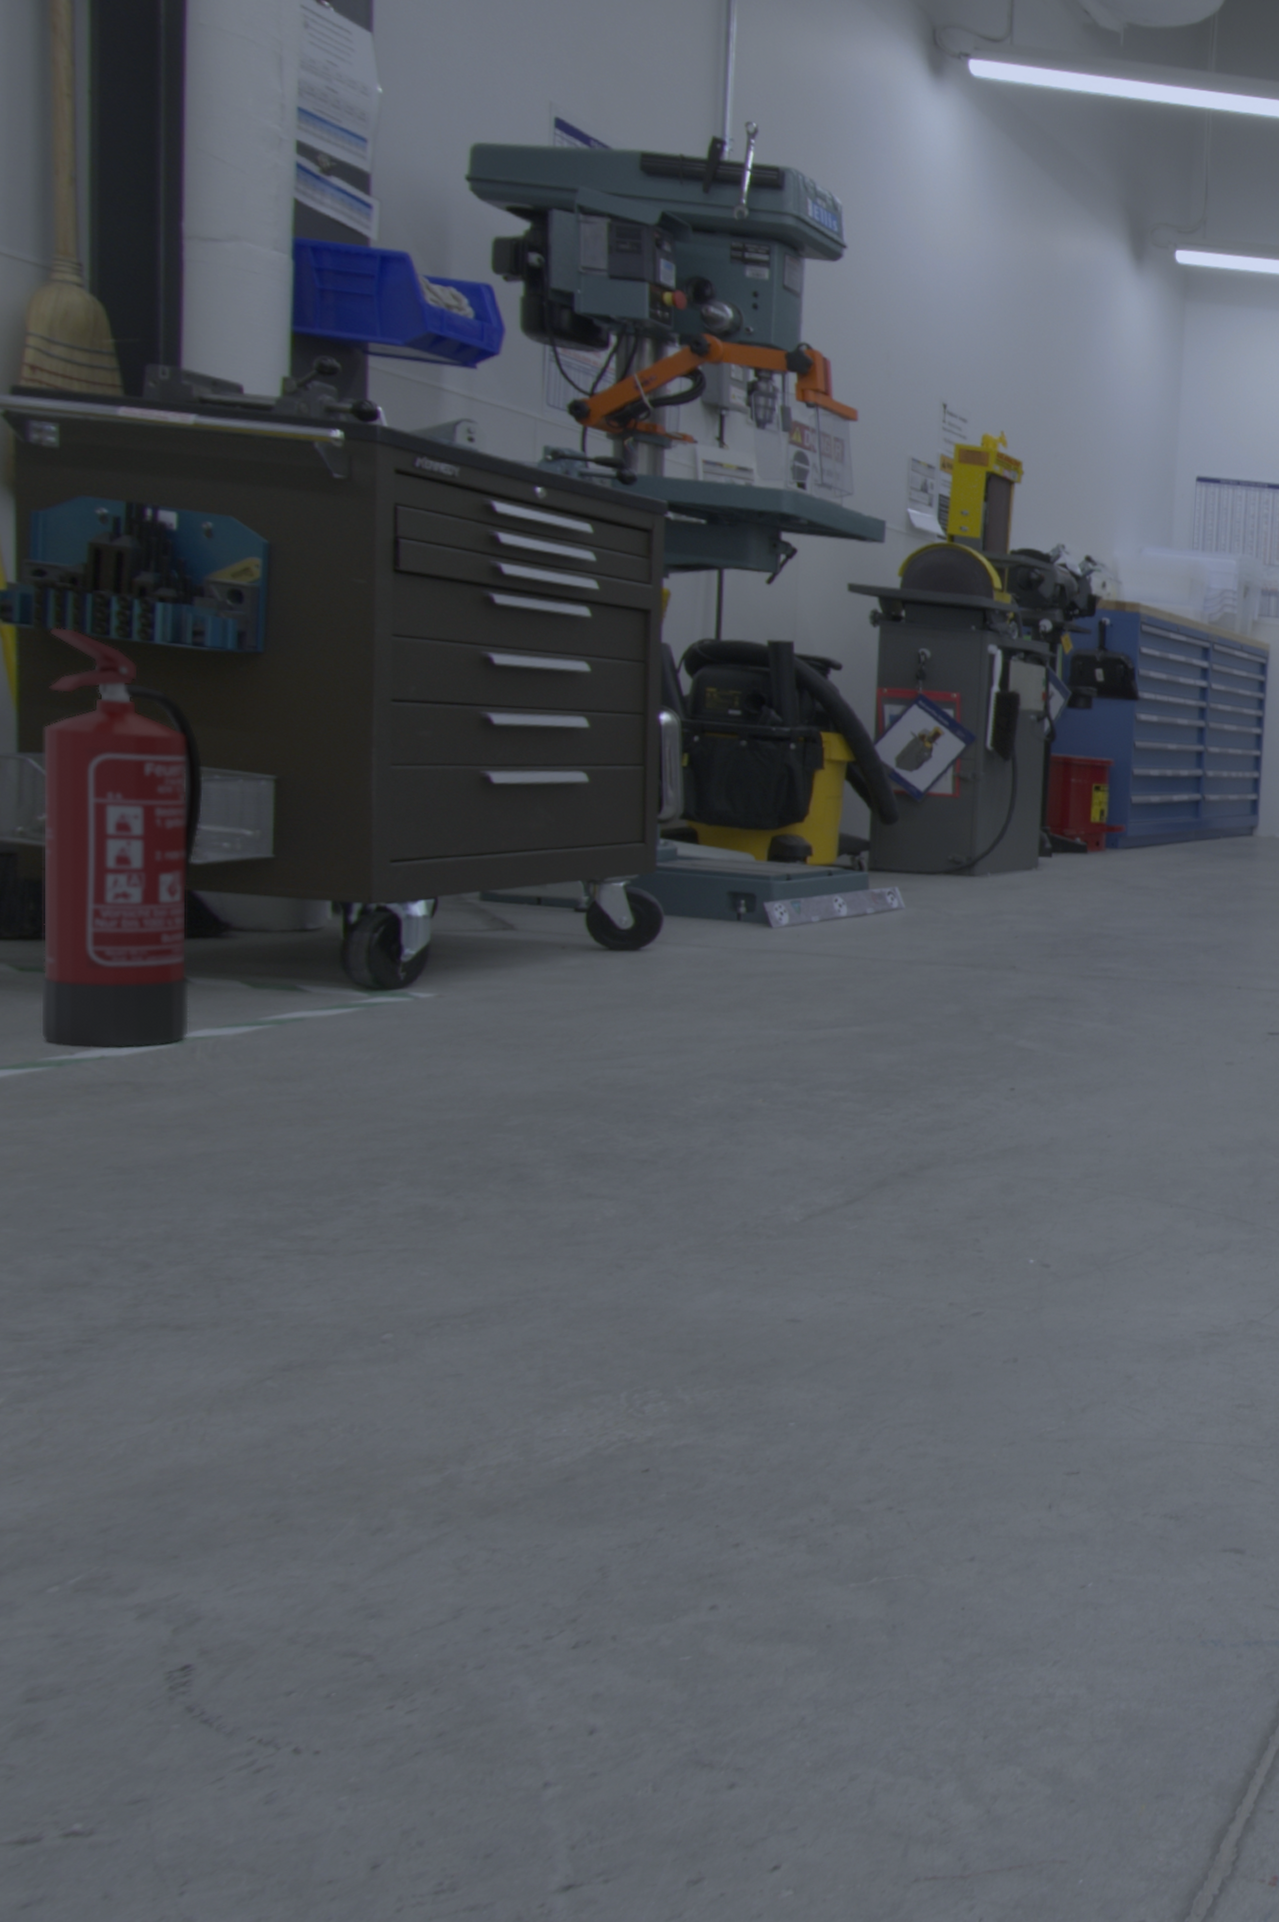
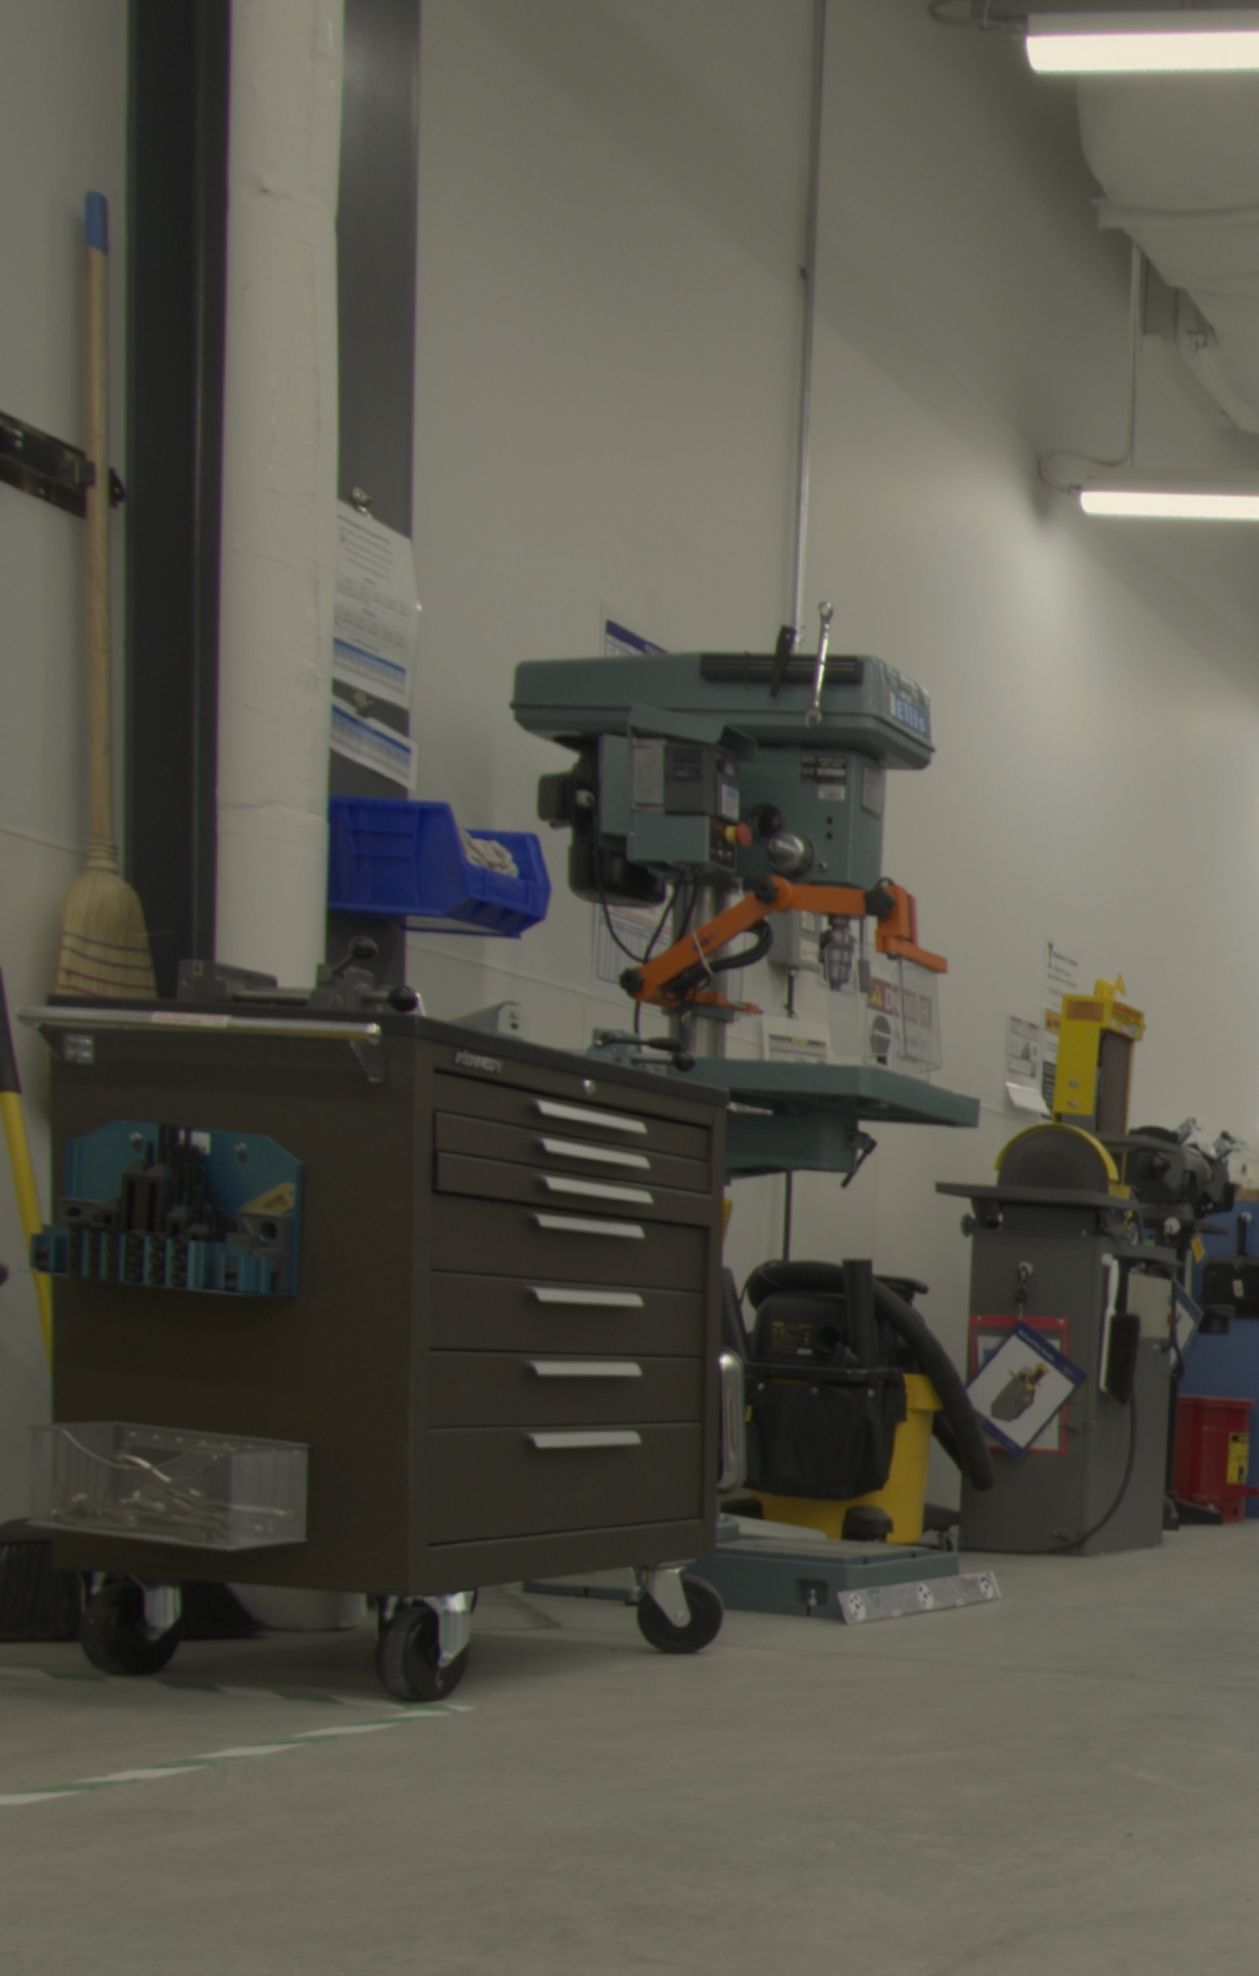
fire extinguisher: present [41,627,204,1048] -> none [74,1275,237,1769]

